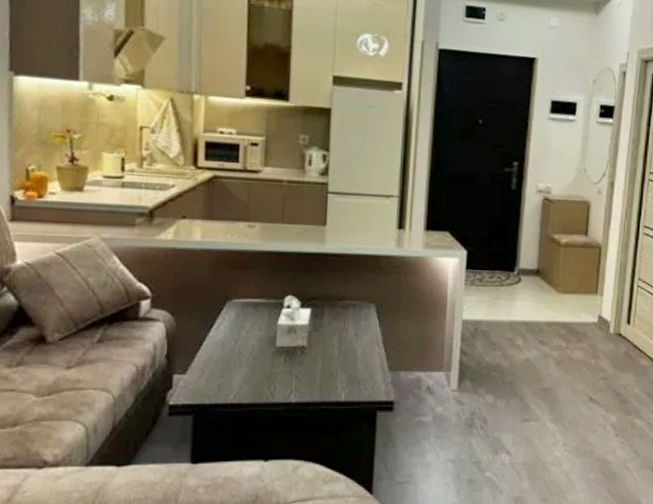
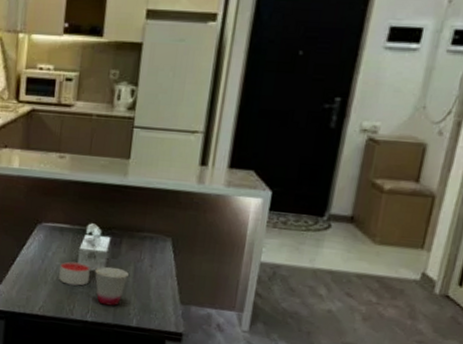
candle: none [255,339,291,365] -> present [59,261,90,286]
cup: none [296,340,333,382] -> present [95,266,129,306]

